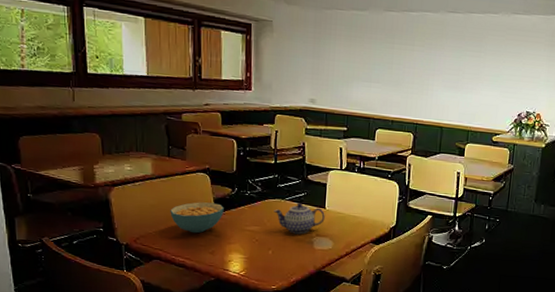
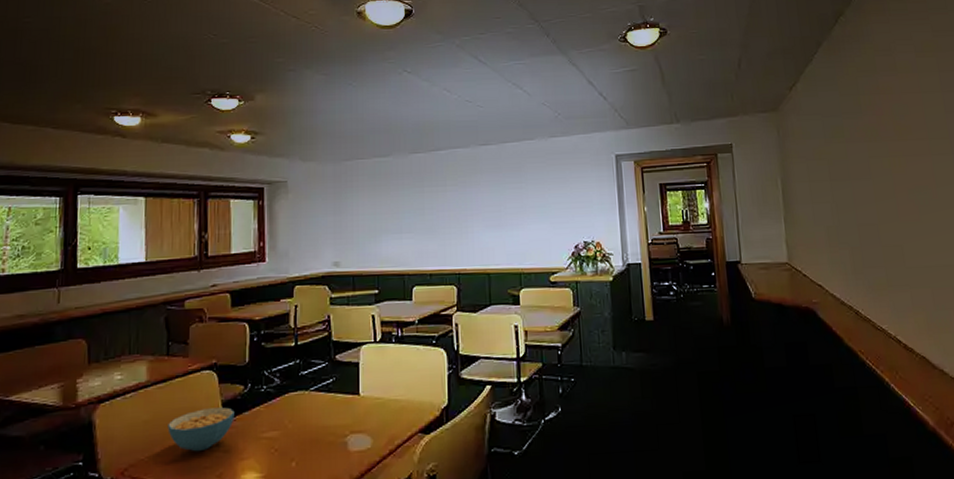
teapot: present [273,203,325,235] -> none [296,392,360,435]

